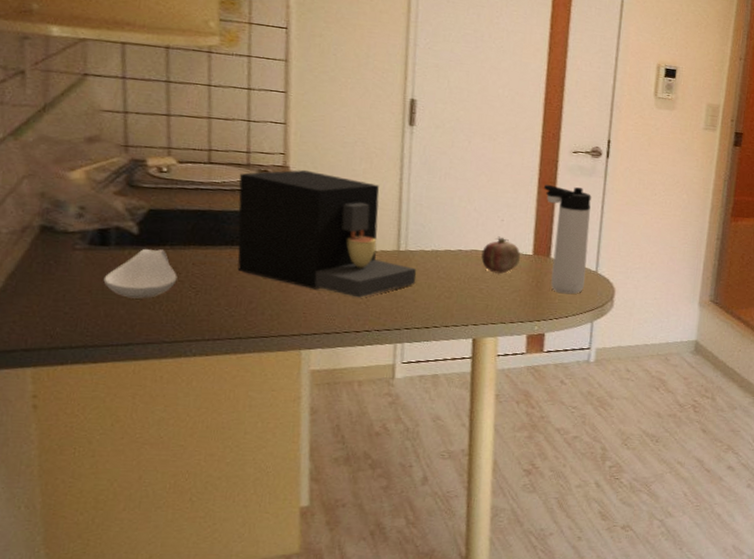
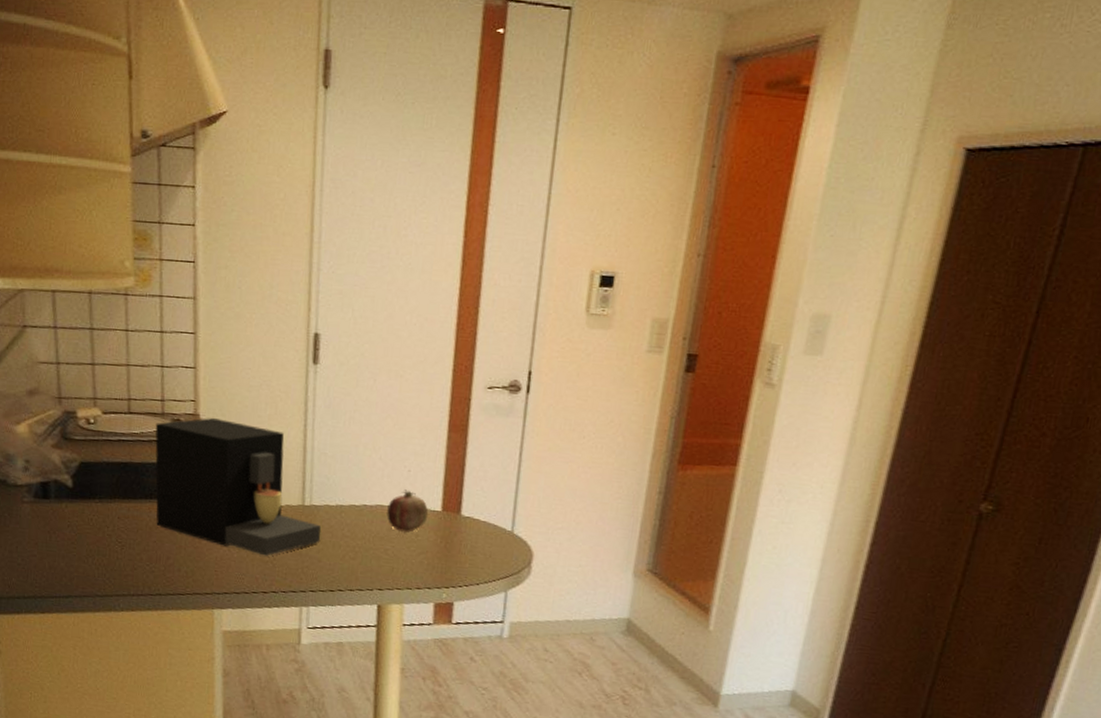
spoon rest: present [103,248,177,299] -> none [46,501,106,552]
thermos bottle: present [543,184,592,295] -> none [453,427,508,558]

